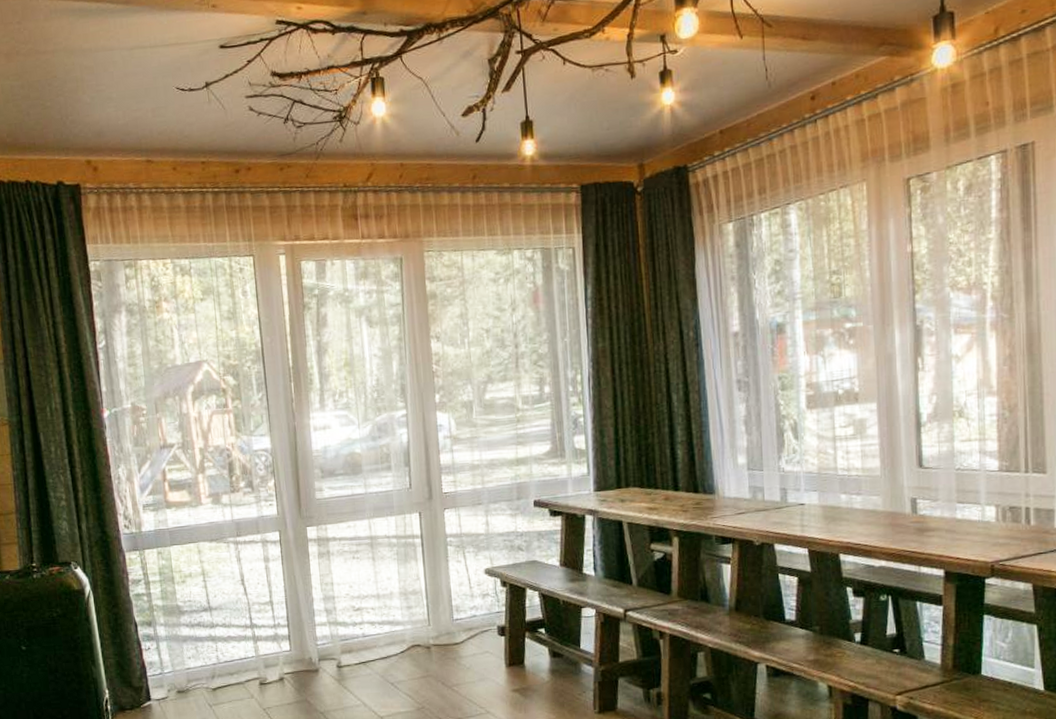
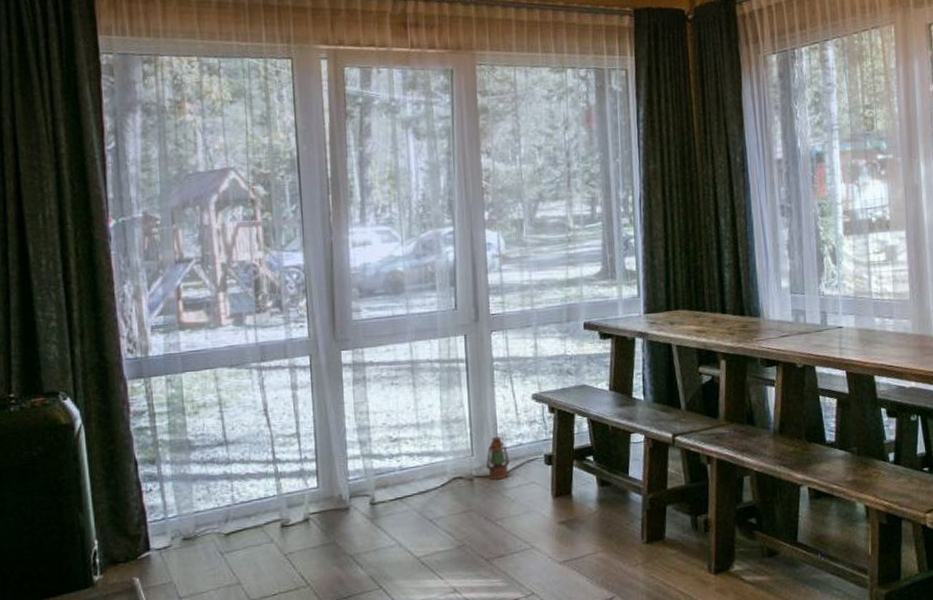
lantern: none [441,597,464,648] -> present [485,424,510,479]

